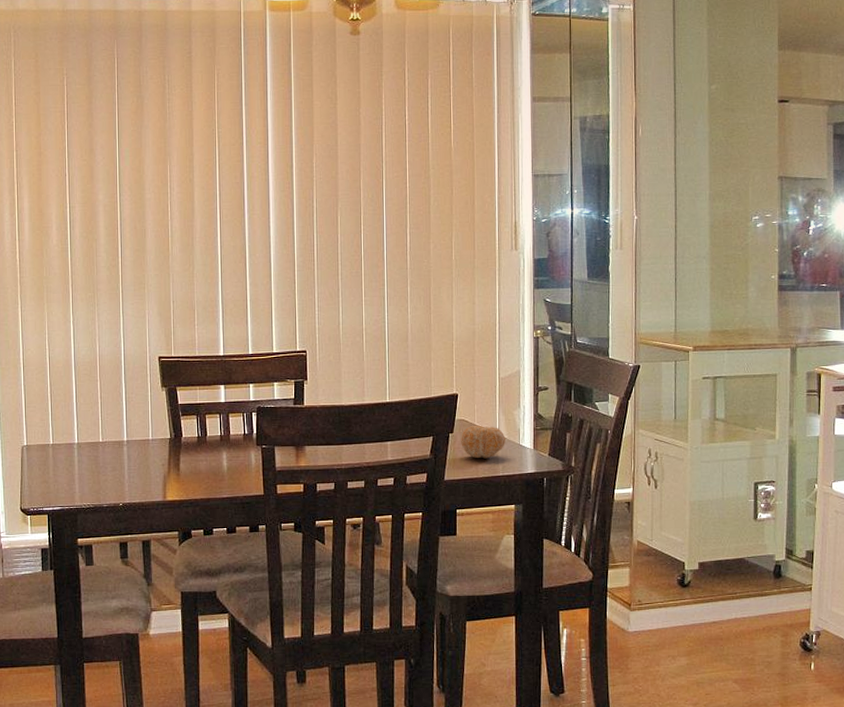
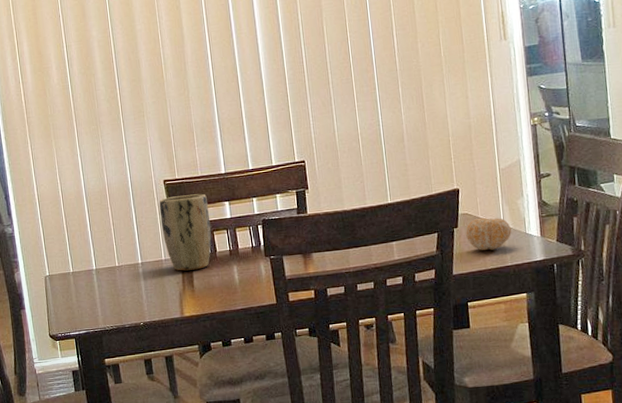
plant pot: none [151,374,204,453] -> present [159,193,212,271]

